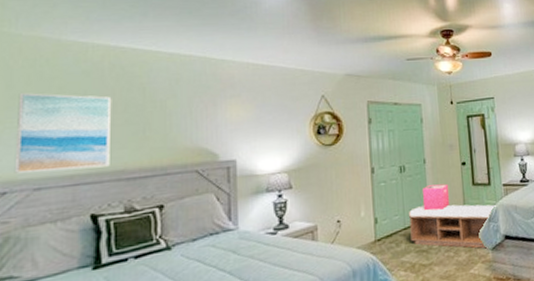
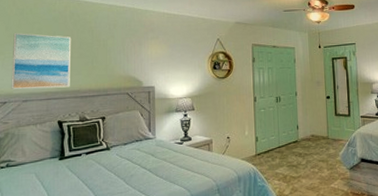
bench: present [408,204,496,249] -> none [282,130,354,168]
storage bin: present [422,184,450,211] -> none [294,113,316,135]

